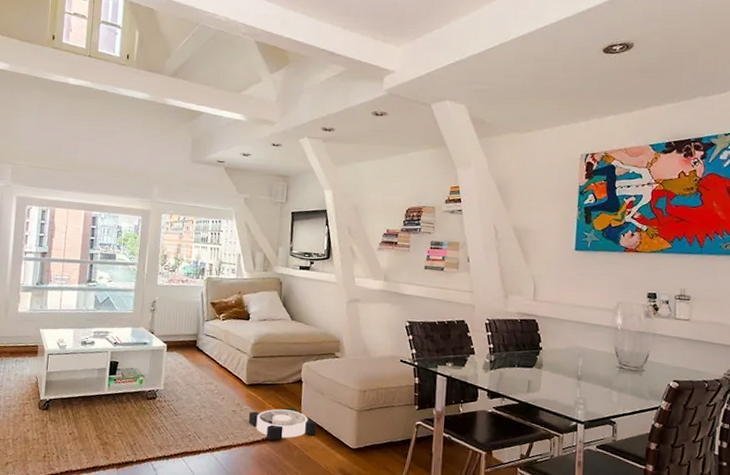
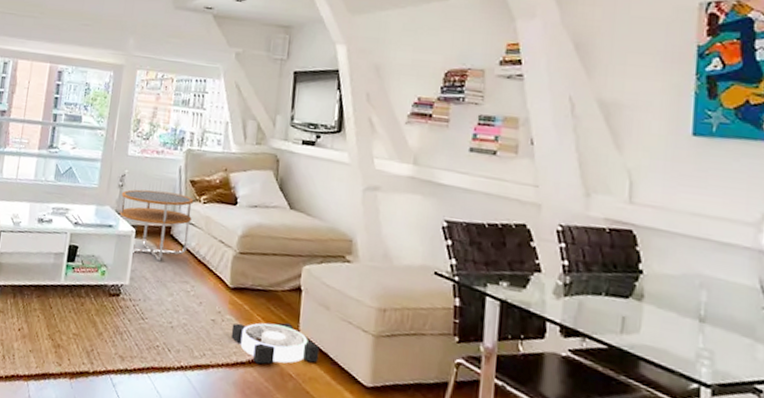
side table: none [152,312,215,369] -> present [119,189,194,262]

